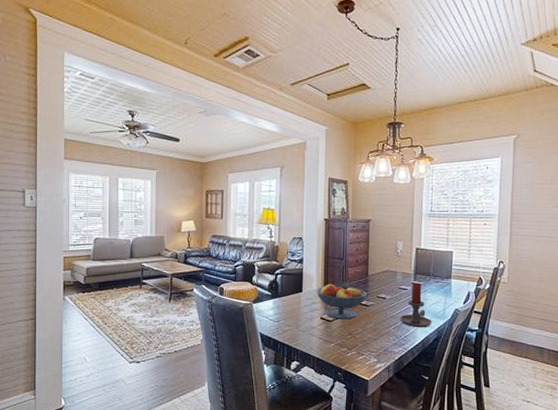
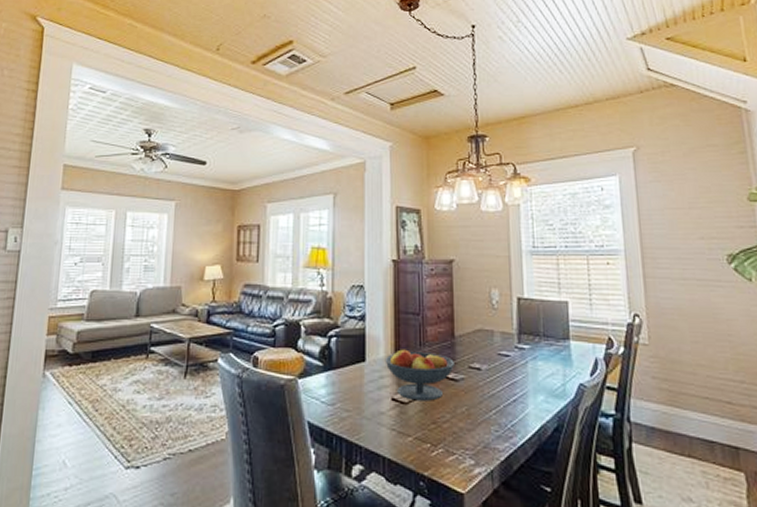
candle holder: present [400,282,432,328] -> none [502,346,549,413]

